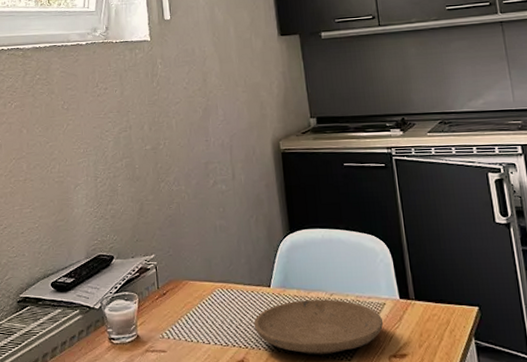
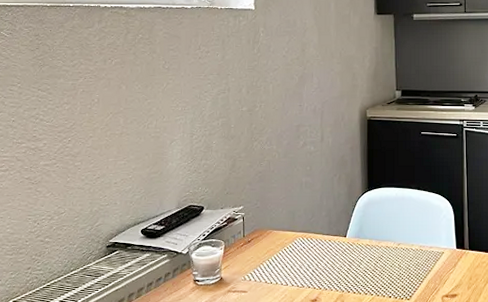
plate: present [253,299,384,354] -> none [328,248,441,294]

